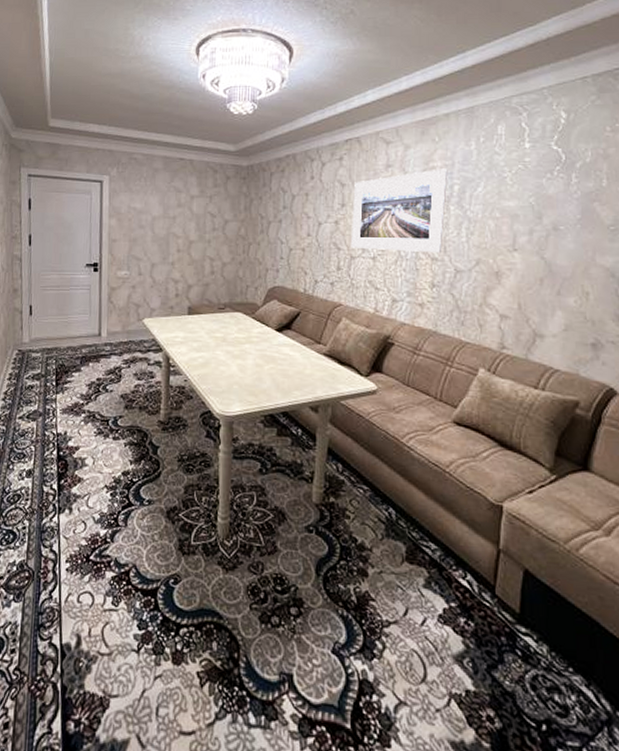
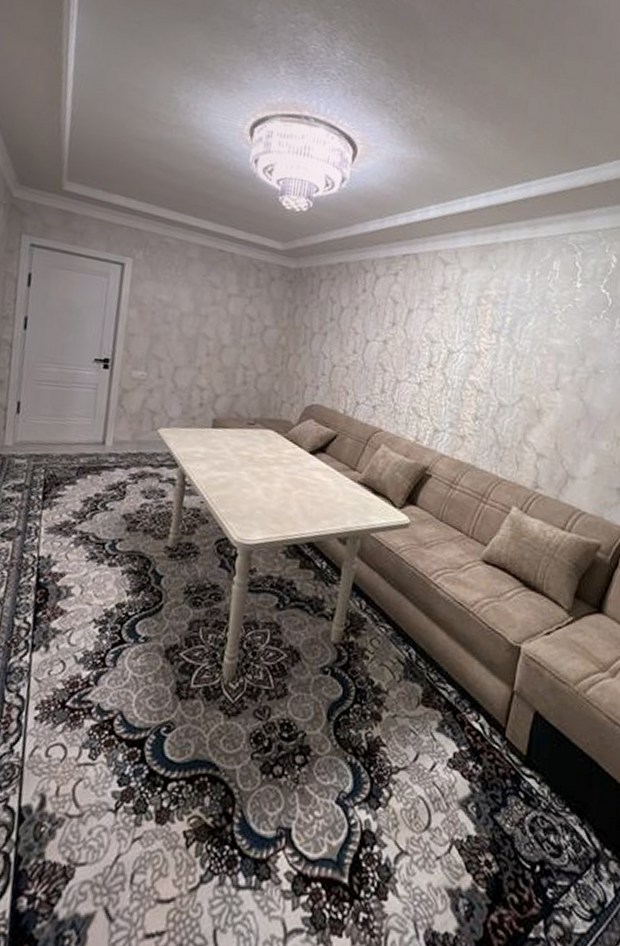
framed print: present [350,168,448,253] -> none [397,297,502,386]

